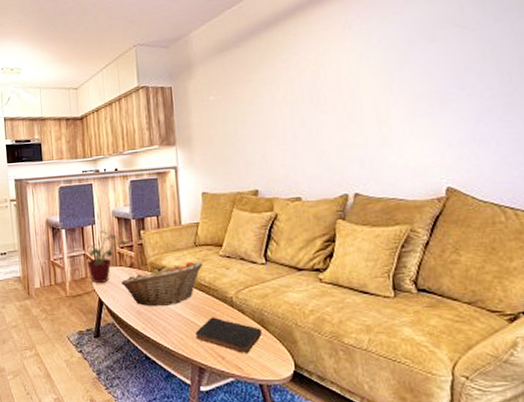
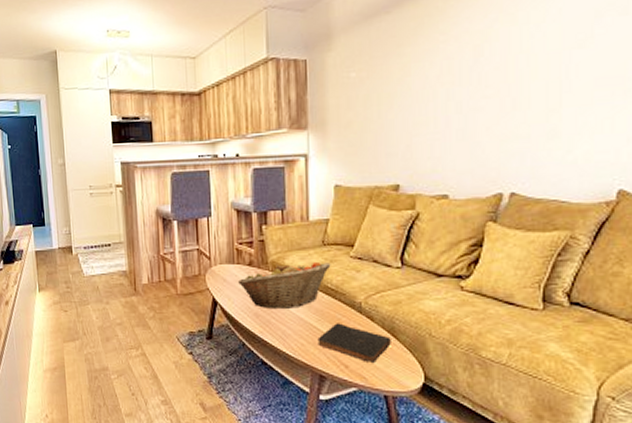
potted plant: present [87,229,128,284] -> none [200,223,247,282]

